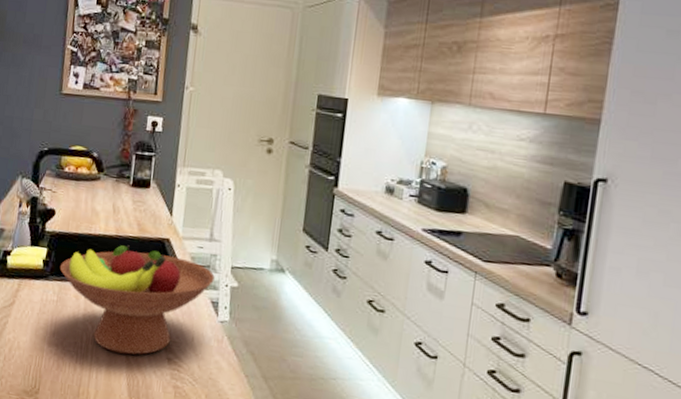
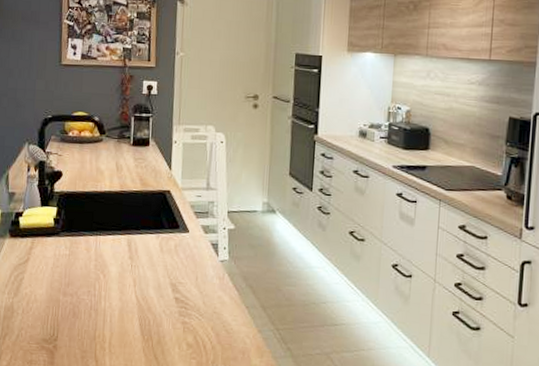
fruit bowl: present [59,245,215,355] -> none [69,199,213,298]

